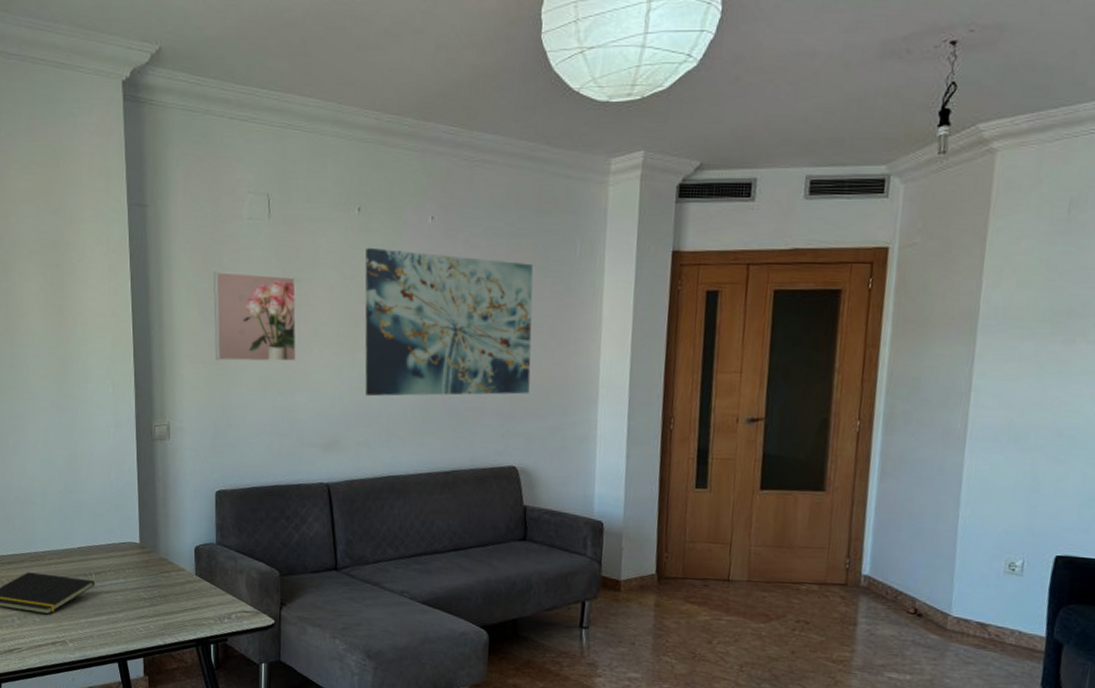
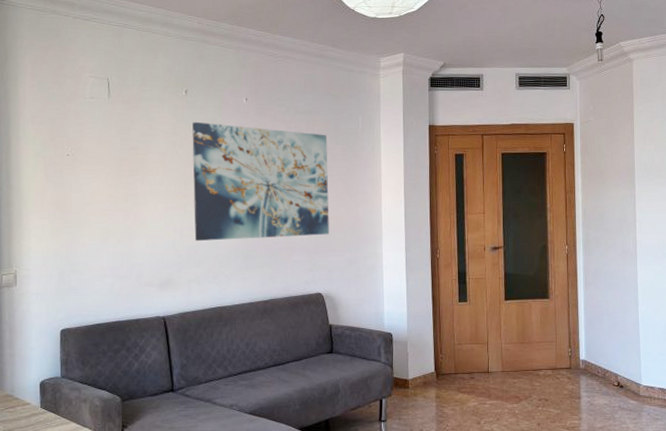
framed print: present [213,271,297,362] -> none [59,141,135,216]

